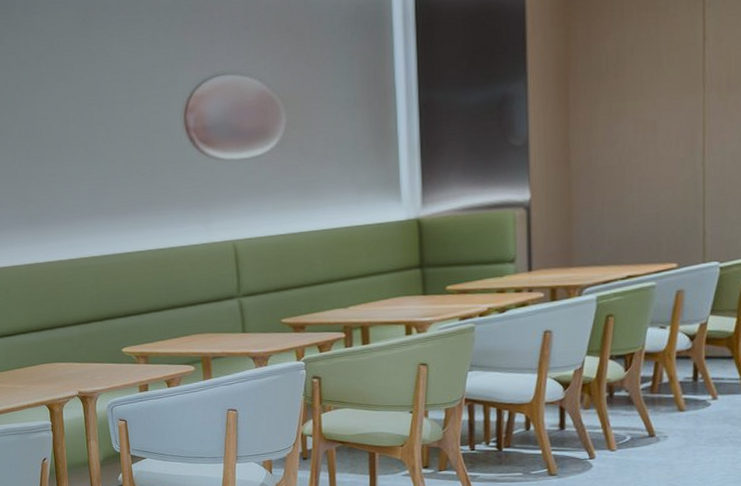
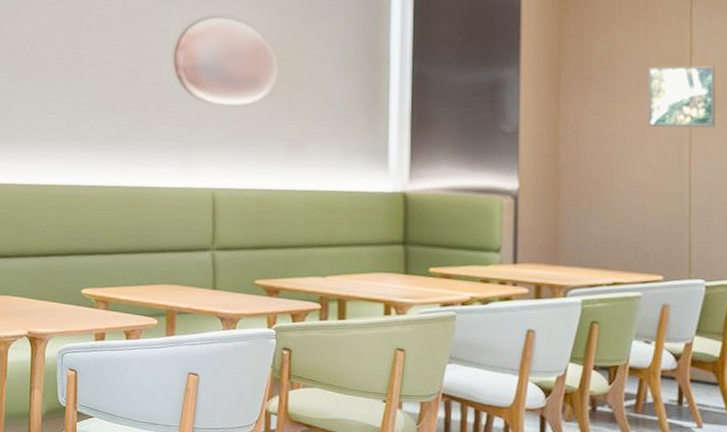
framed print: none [659,47,730,119] -> present [648,65,716,128]

